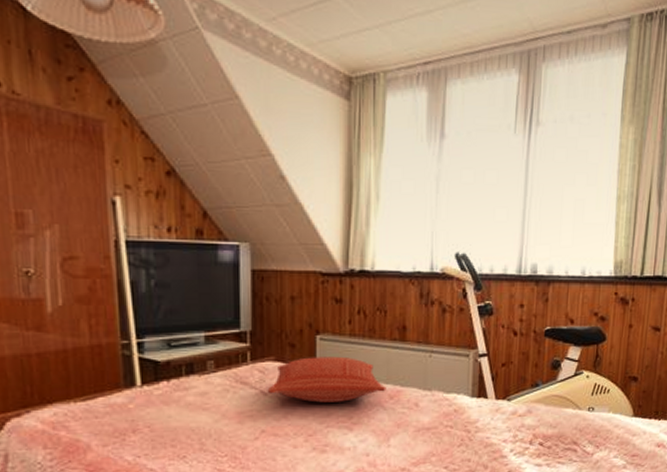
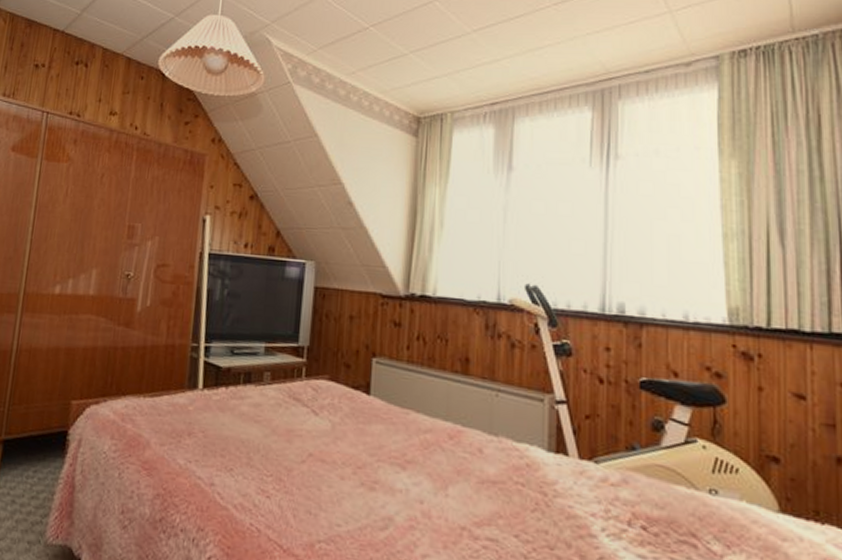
pillow: present [267,356,386,403] -> none [318,380,446,435]

